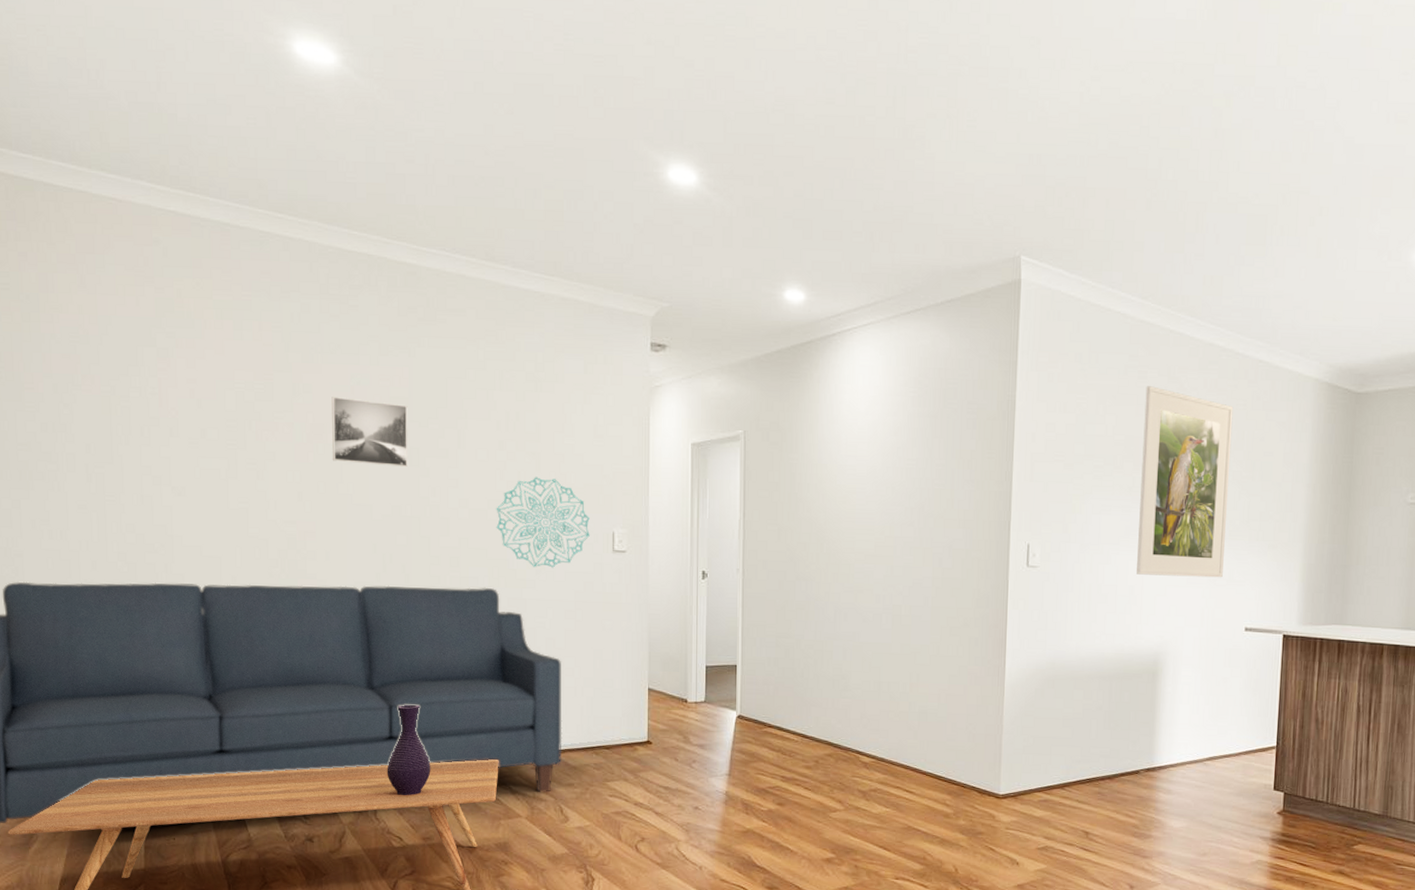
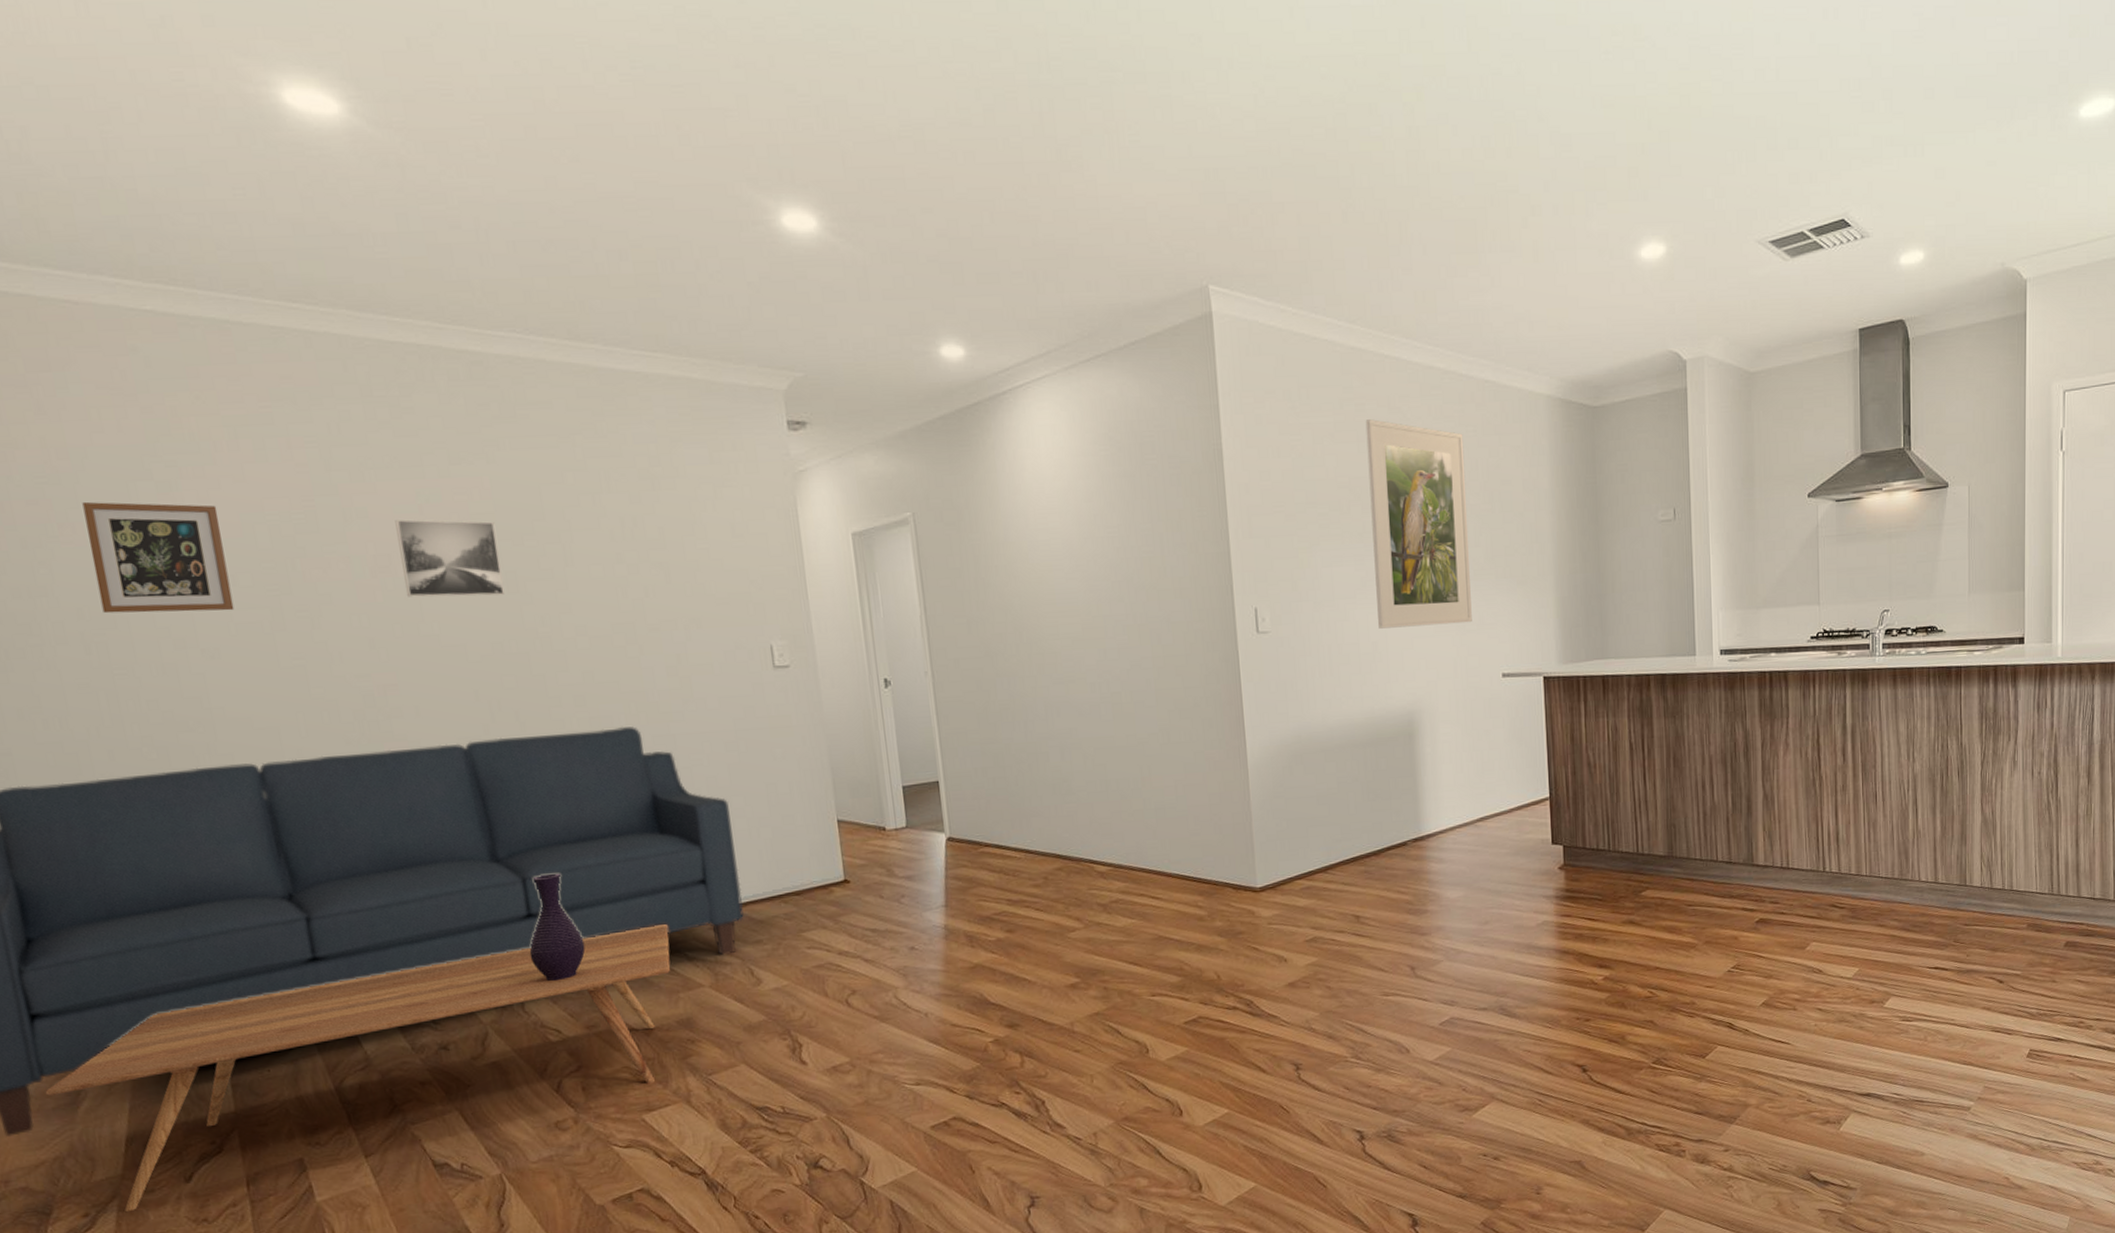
picture frame: none [102,359,201,458] -> present [82,501,235,614]
wall decoration: present [496,477,590,568] -> none [623,590,743,697]

